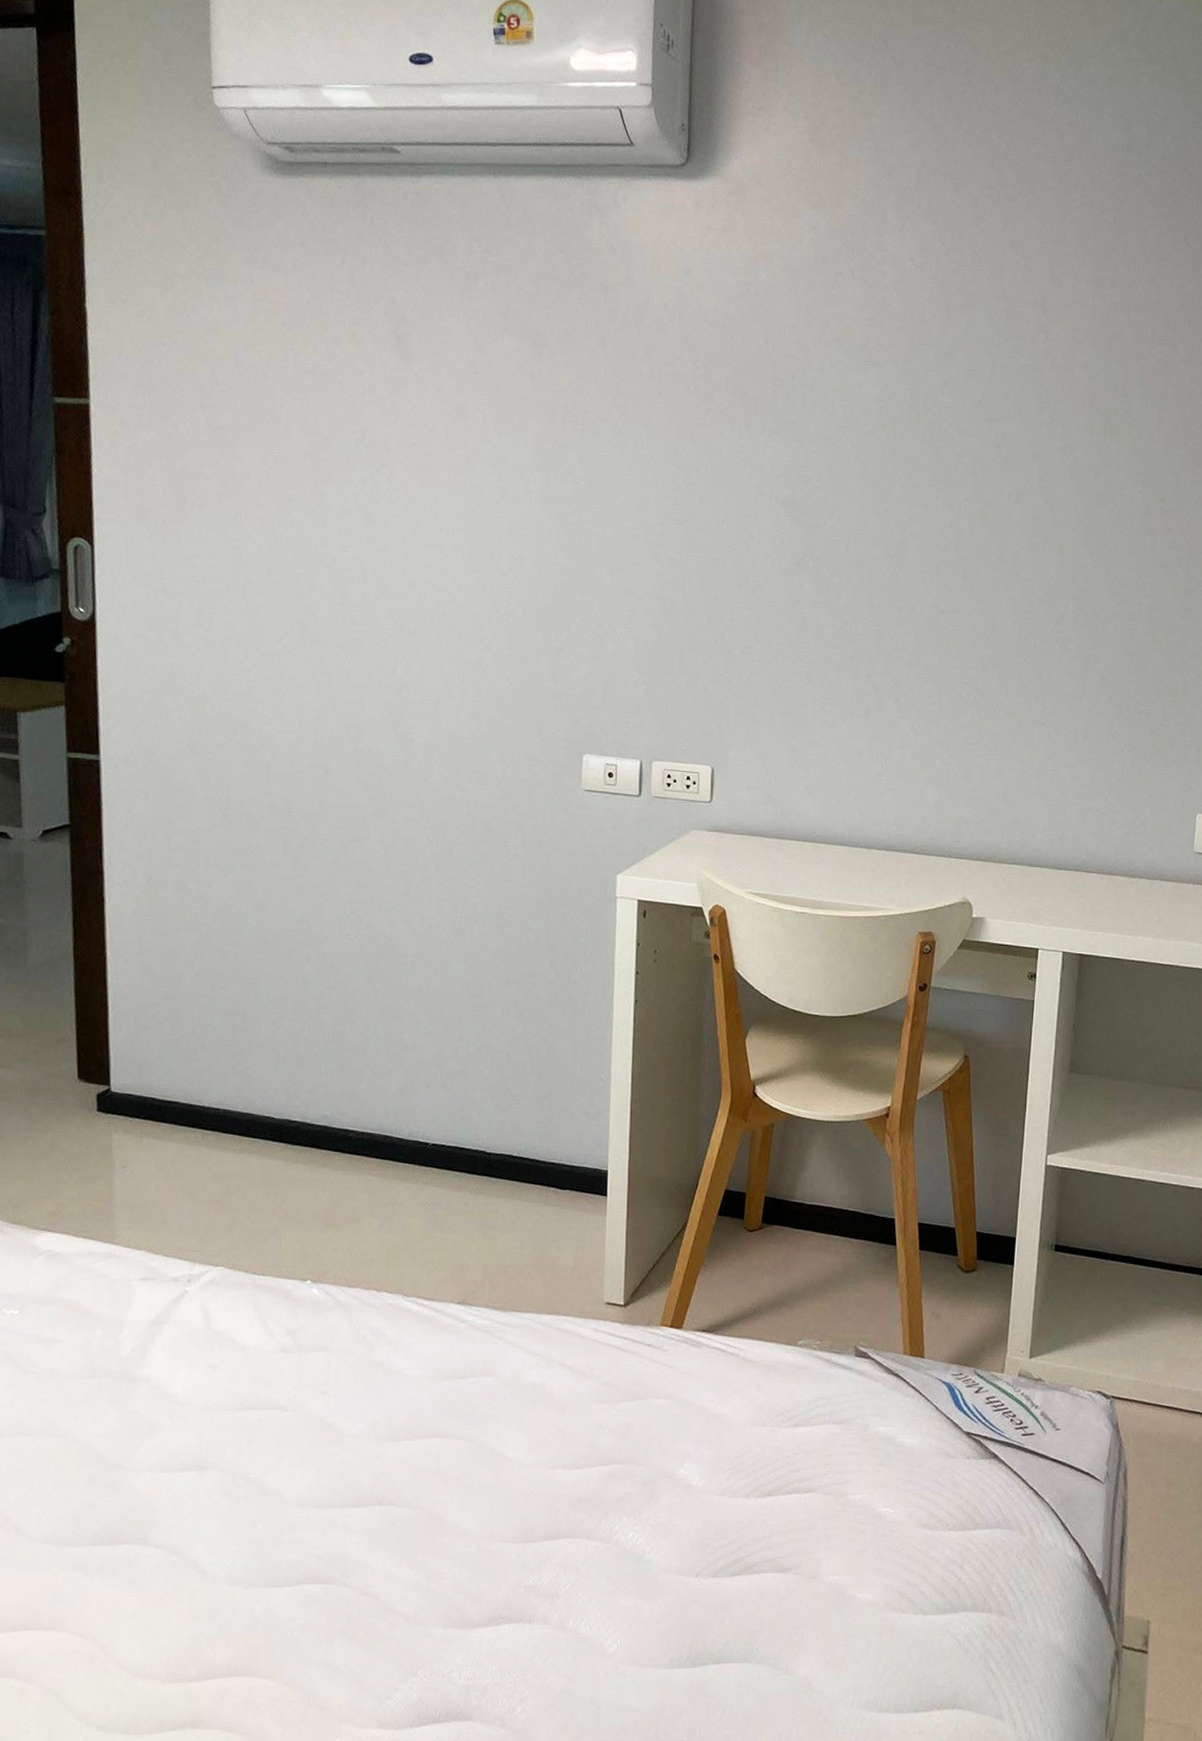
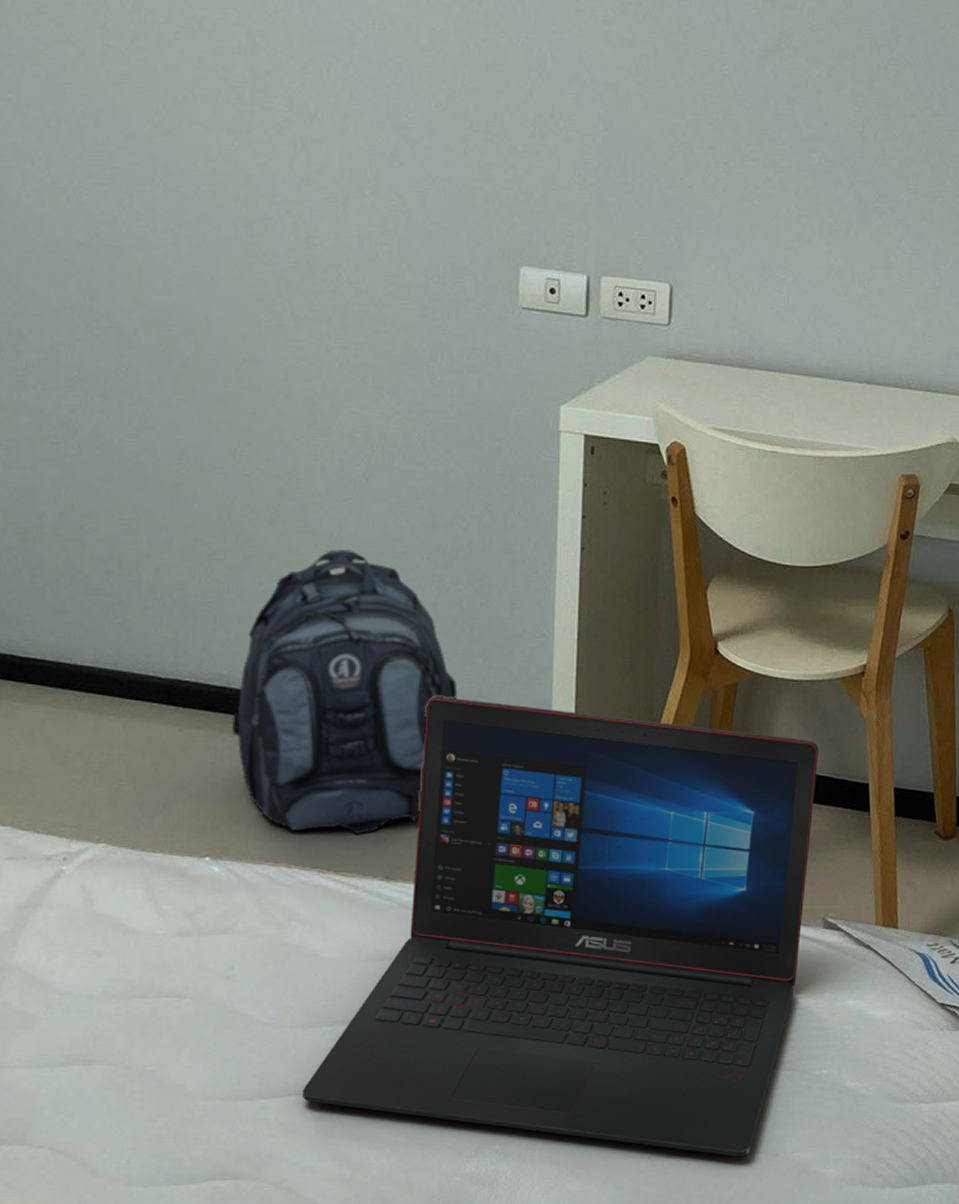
backpack: none [333,1004,527,1262] -> present [232,549,458,835]
laptop: none [386,1135,848,1578] -> present [303,696,819,1157]

